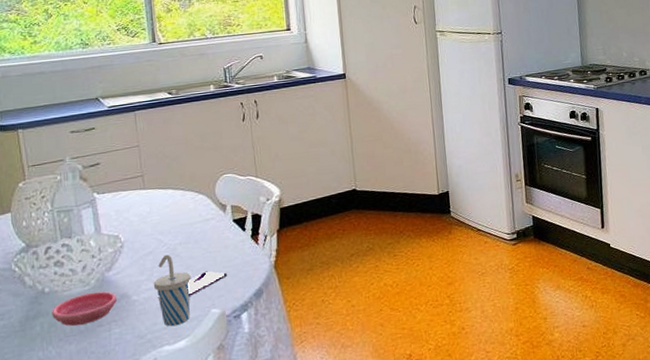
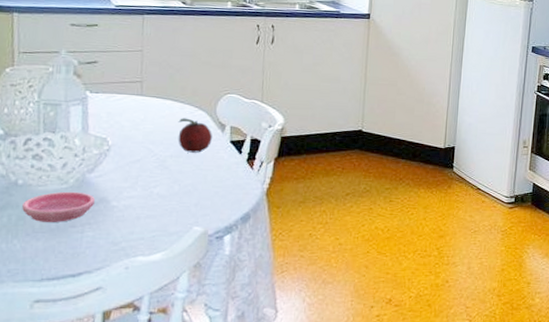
cup: present [153,254,191,327] -> none [136,165,178,238]
smartphone: present [158,271,228,298] -> none [139,188,216,210]
fruit: none [181,204,216,238] -> present [178,118,212,153]

